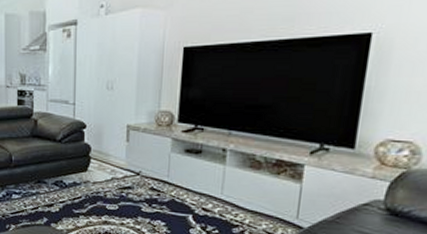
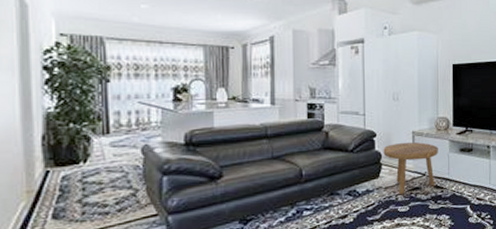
footstool: none [93,136,157,193] -> present [383,142,438,195]

